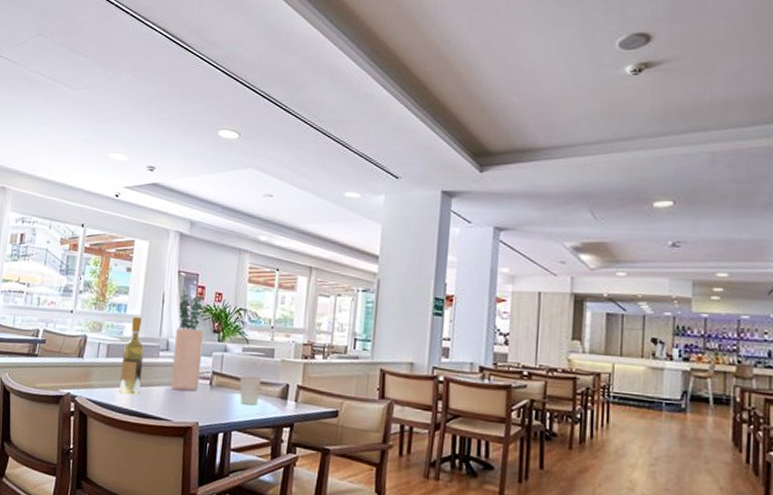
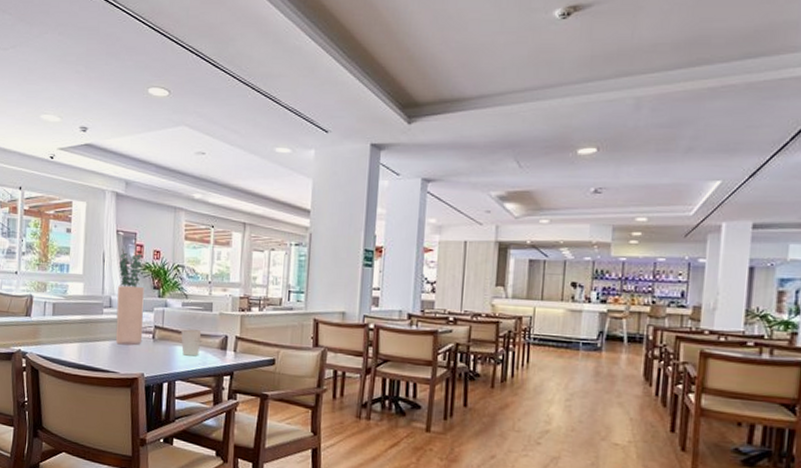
bottle: present [119,316,145,395] -> none [67,275,89,350]

